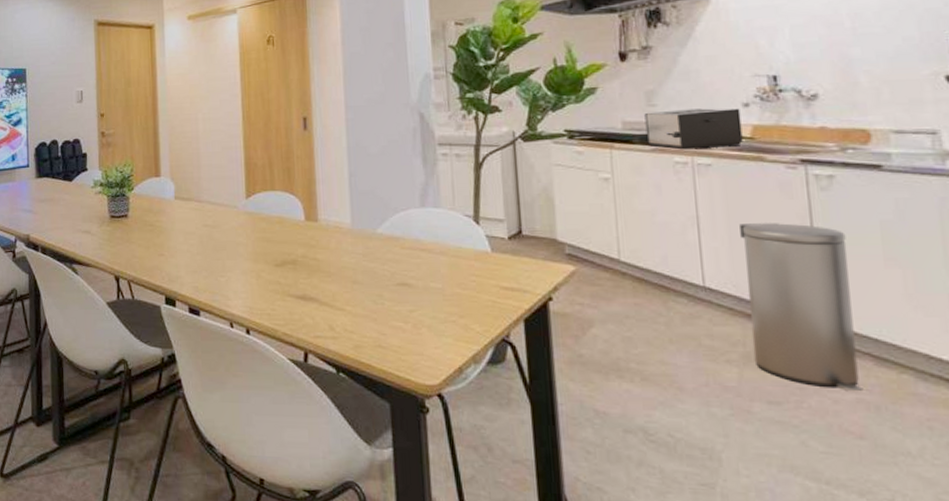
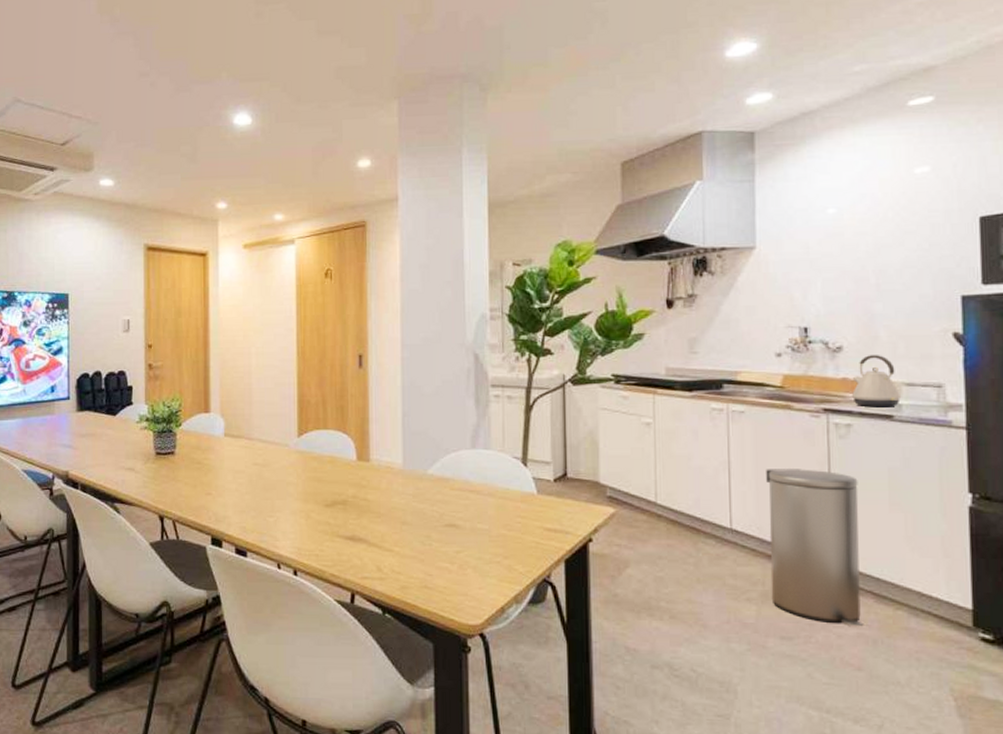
toaster: present [644,108,743,150] -> none [686,357,774,397]
kettle: none [831,102,890,157] -> present [852,355,902,408]

